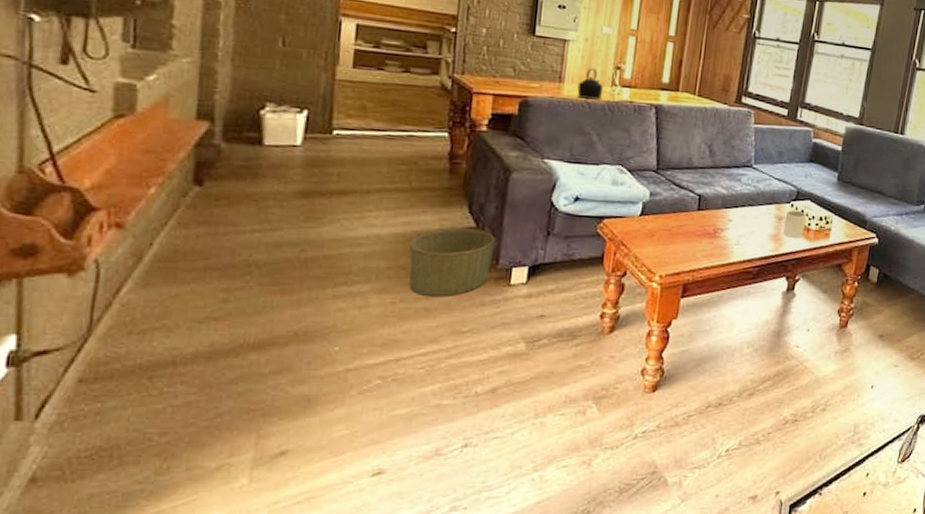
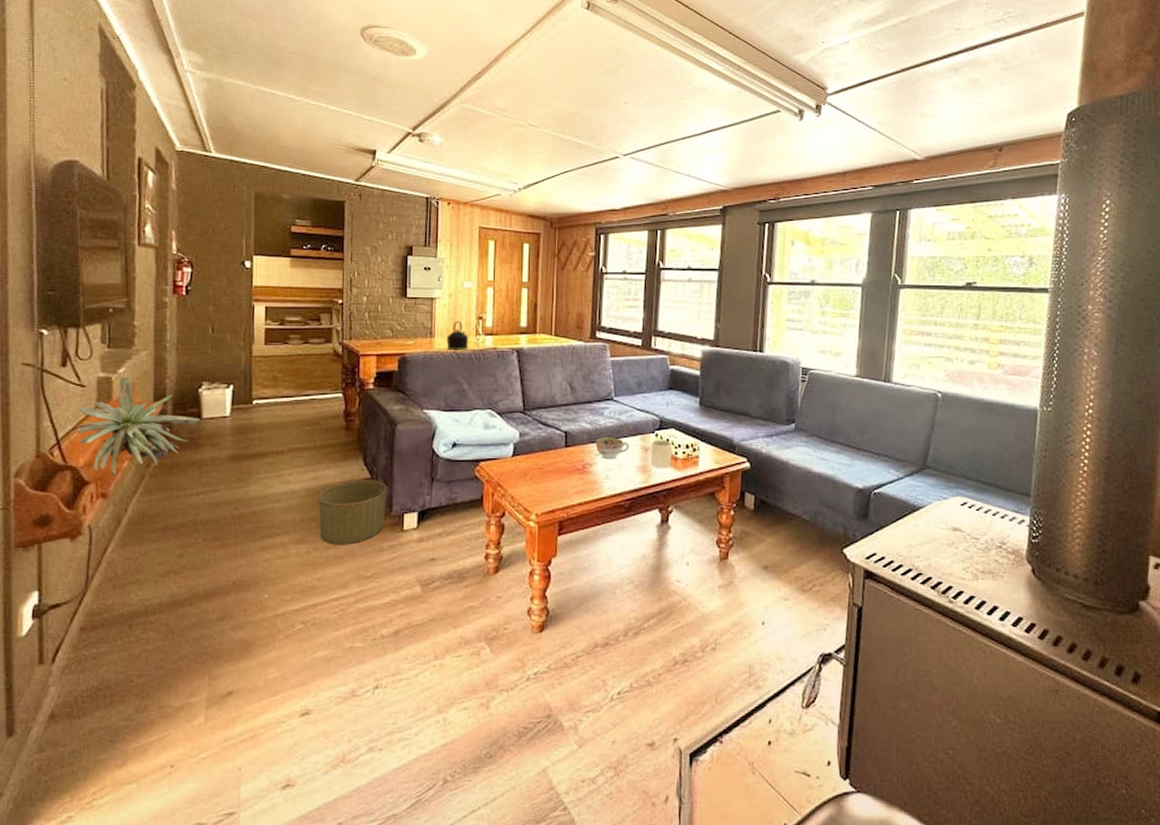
plant: none [73,85,261,203] -> present [71,376,201,475]
teacup: none [729,204,764,226] -> present [596,437,629,460]

